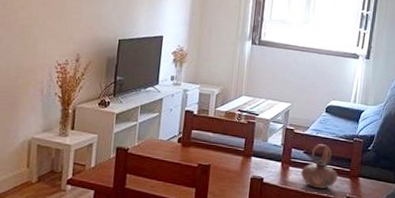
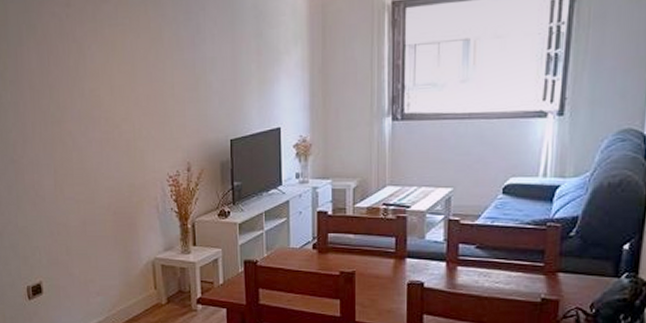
teapot: present [301,144,338,189] -> none [474,235,527,291]

